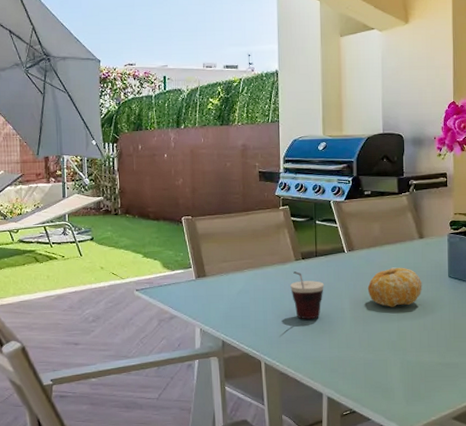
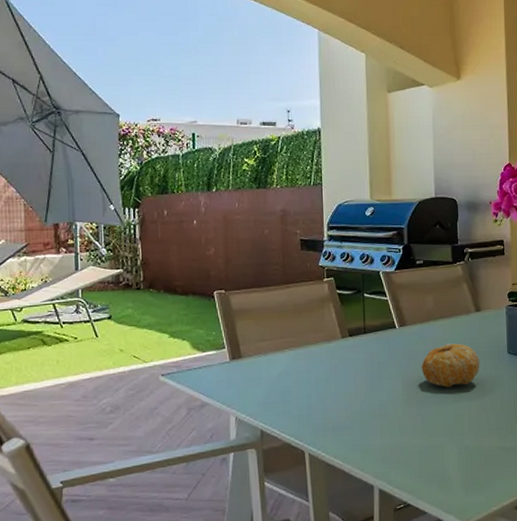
cup: present [290,271,324,320] -> none [336,350,374,404]

